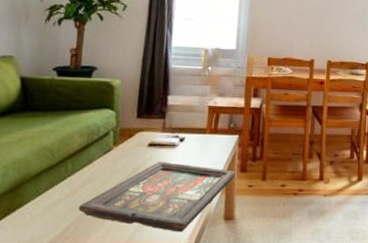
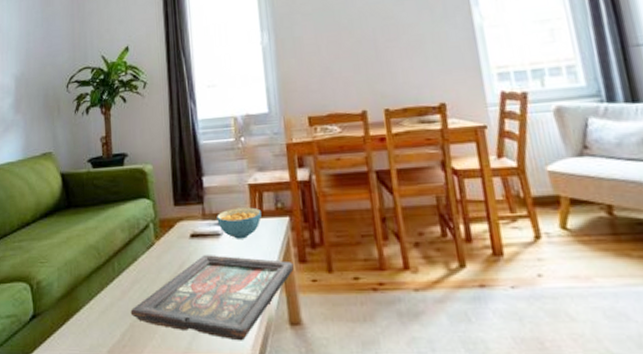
cereal bowl: none [175,124,216,150] -> present [217,207,262,239]

